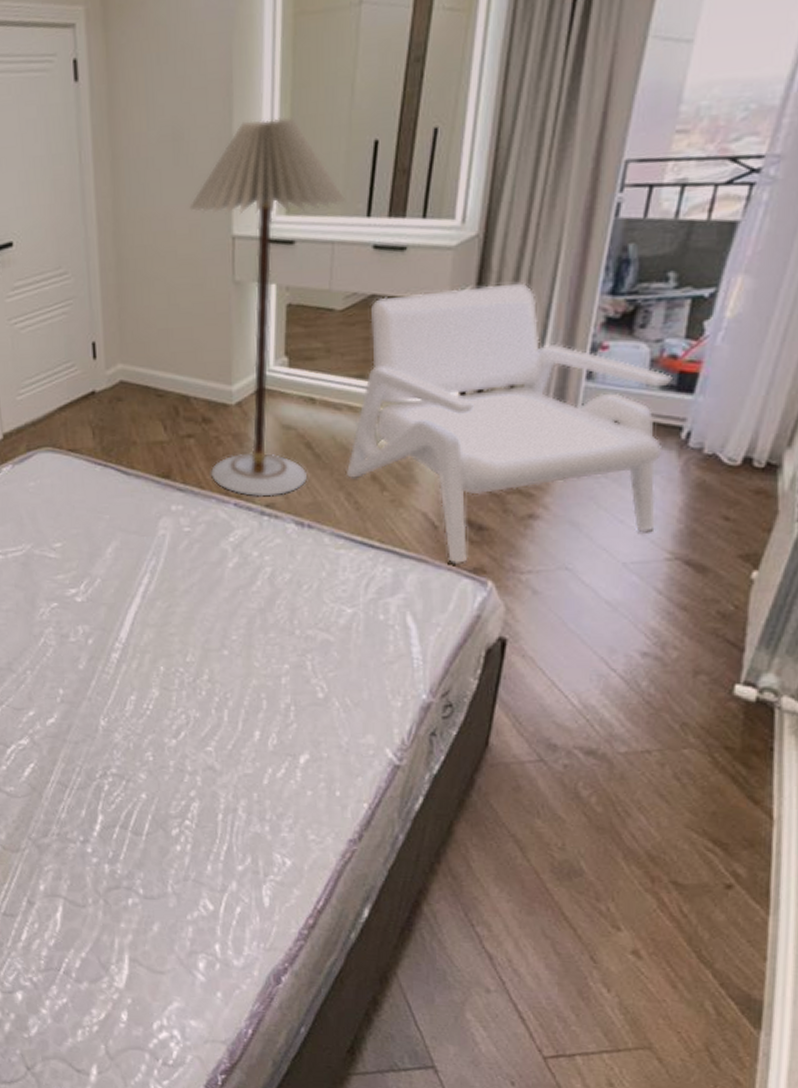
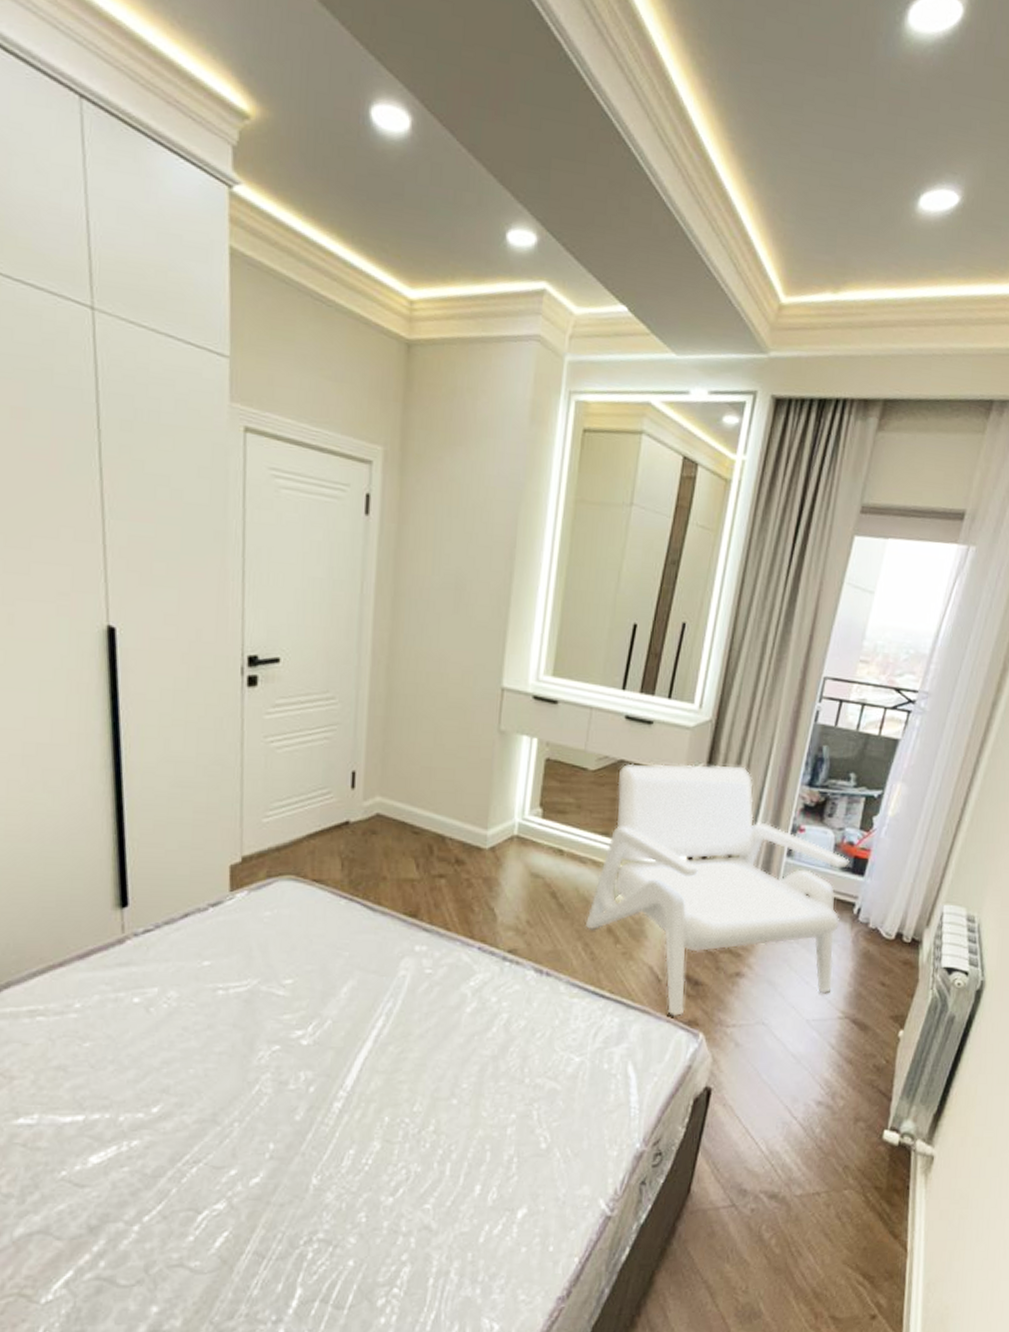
floor lamp: present [189,117,345,497] -> none [457,585,605,943]

